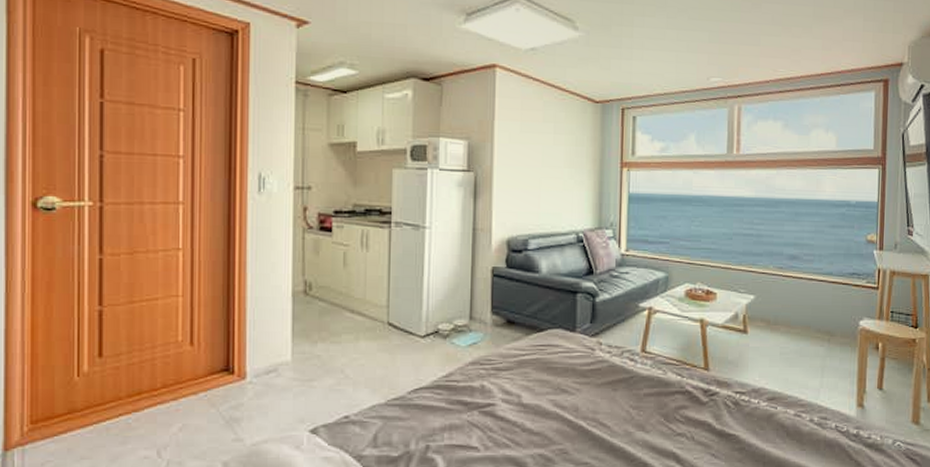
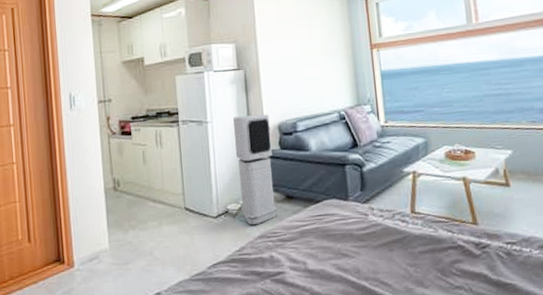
air purifier: none [454,225,499,350] -> present [232,114,277,225]

